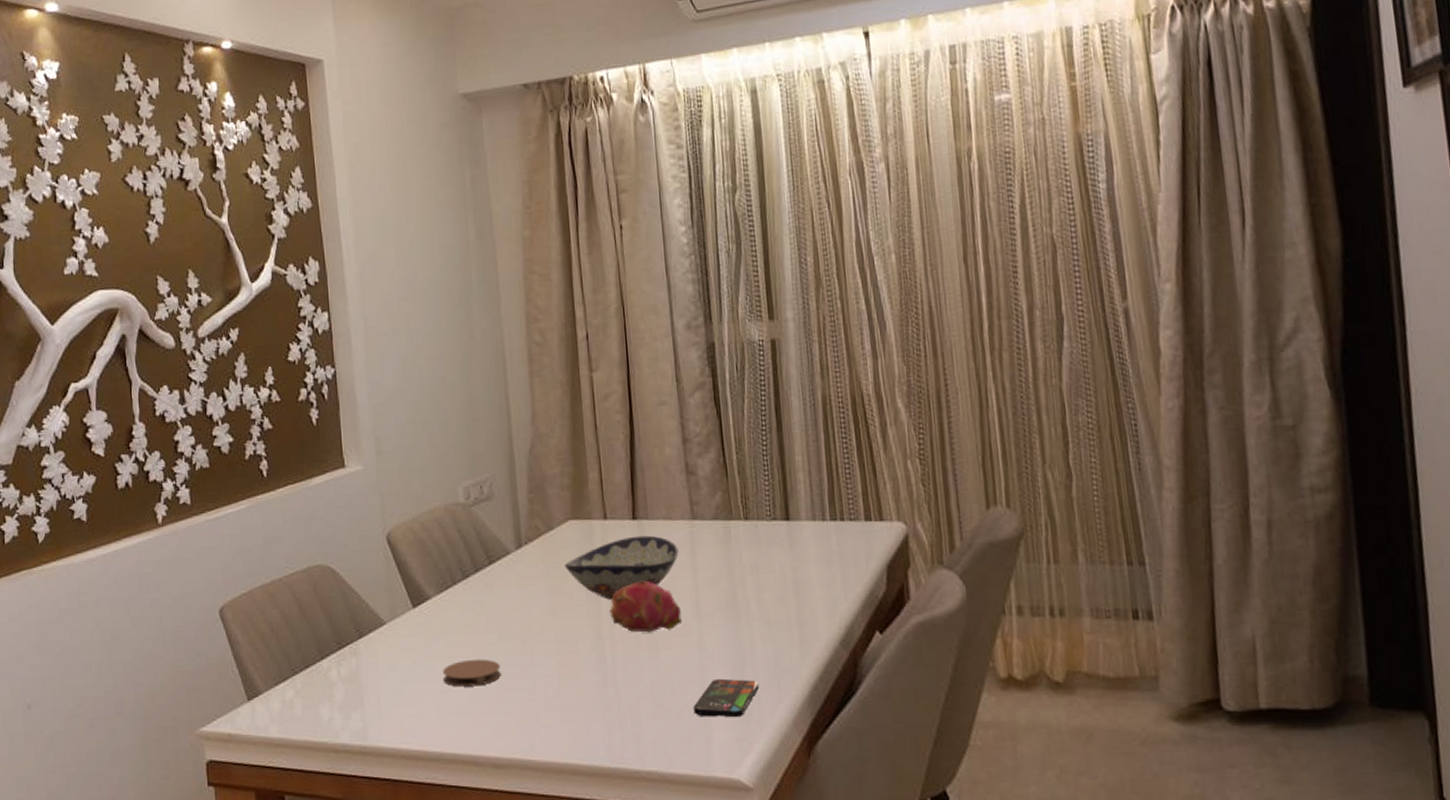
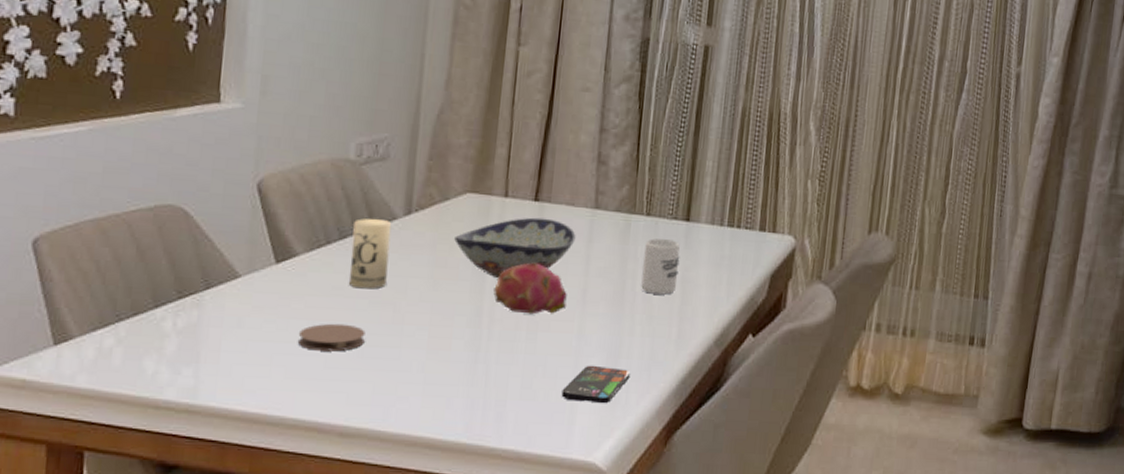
candle: none [473,555,511,624] -> present [349,218,392,289]
cup: none [749,541,788,600] -> present [641,238,680,295]

